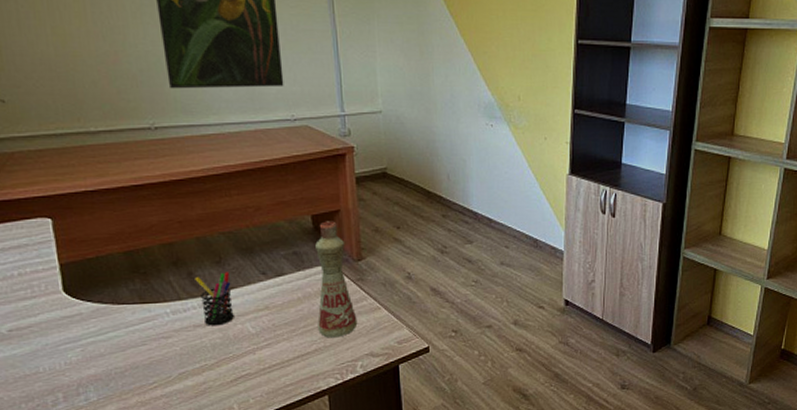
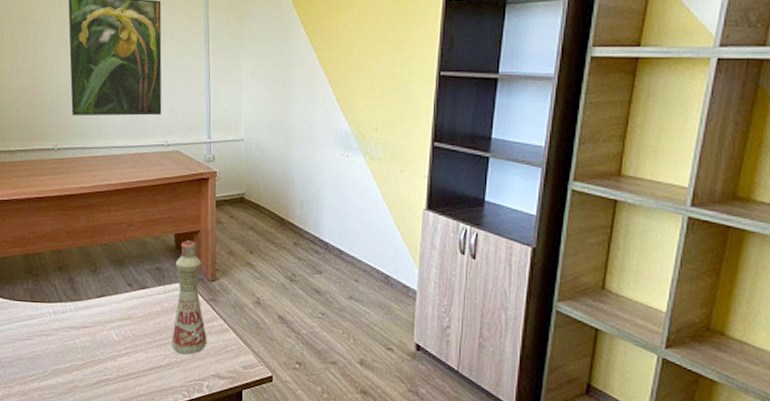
pen holder: present [194,272,234,326] -> none [74,280,103,330]

